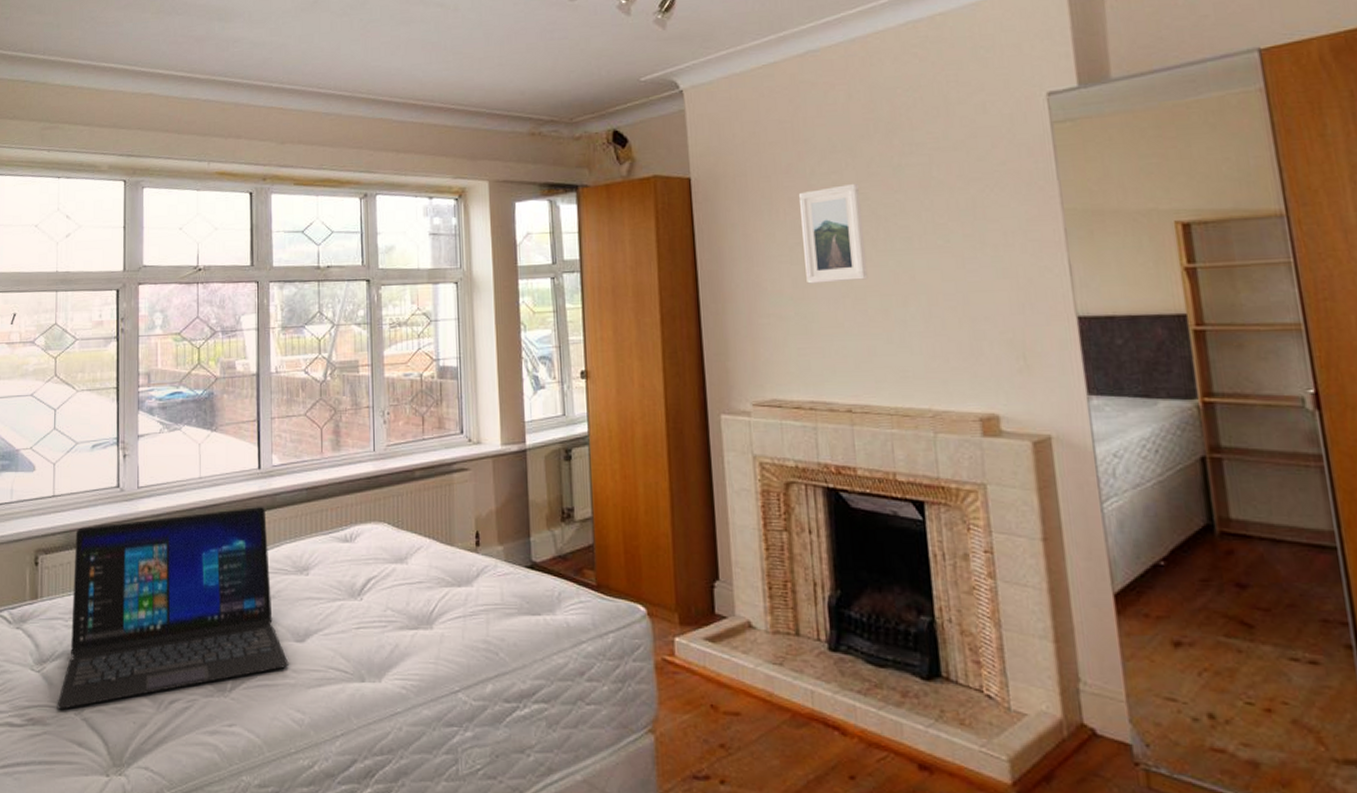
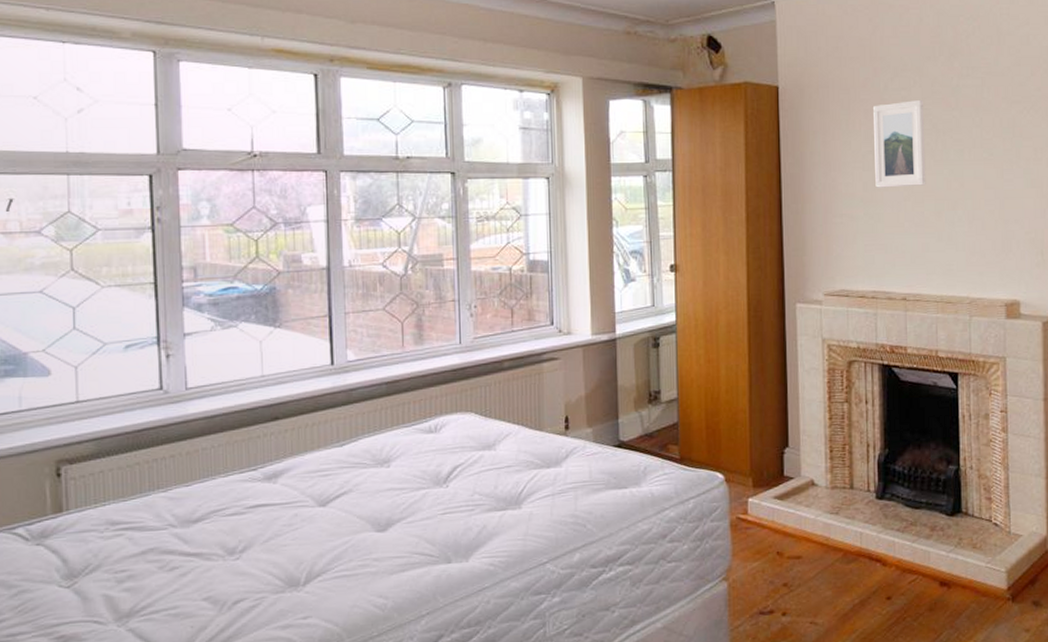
laptop: present [57,507,289,710] -> none [94,403,369,623]

